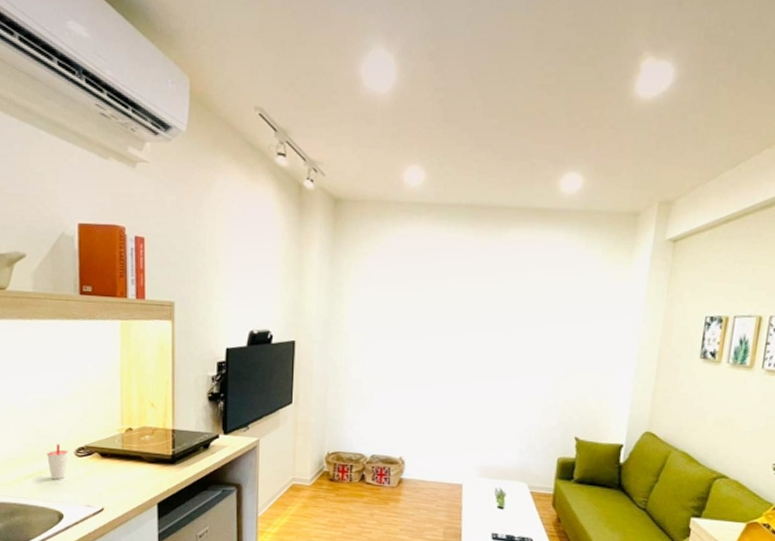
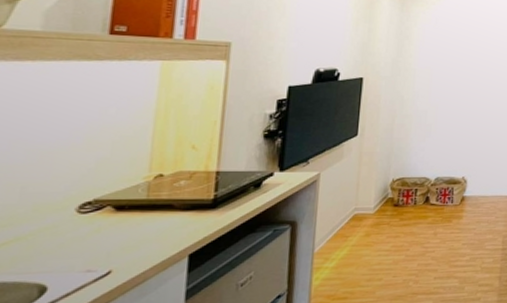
cup: present [47,444,68,480] -> none [32,201,67,245]

